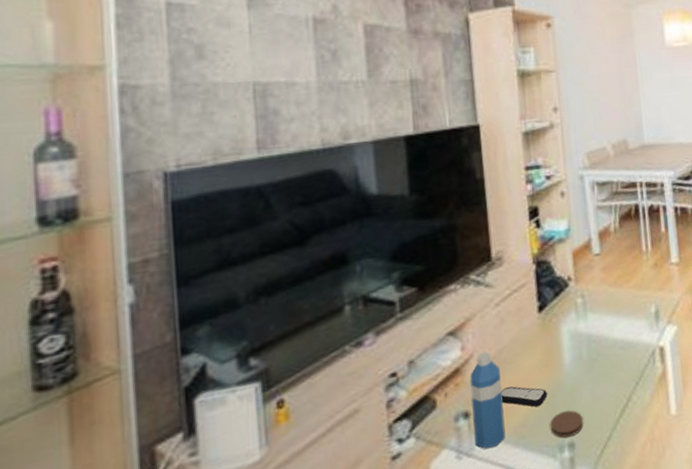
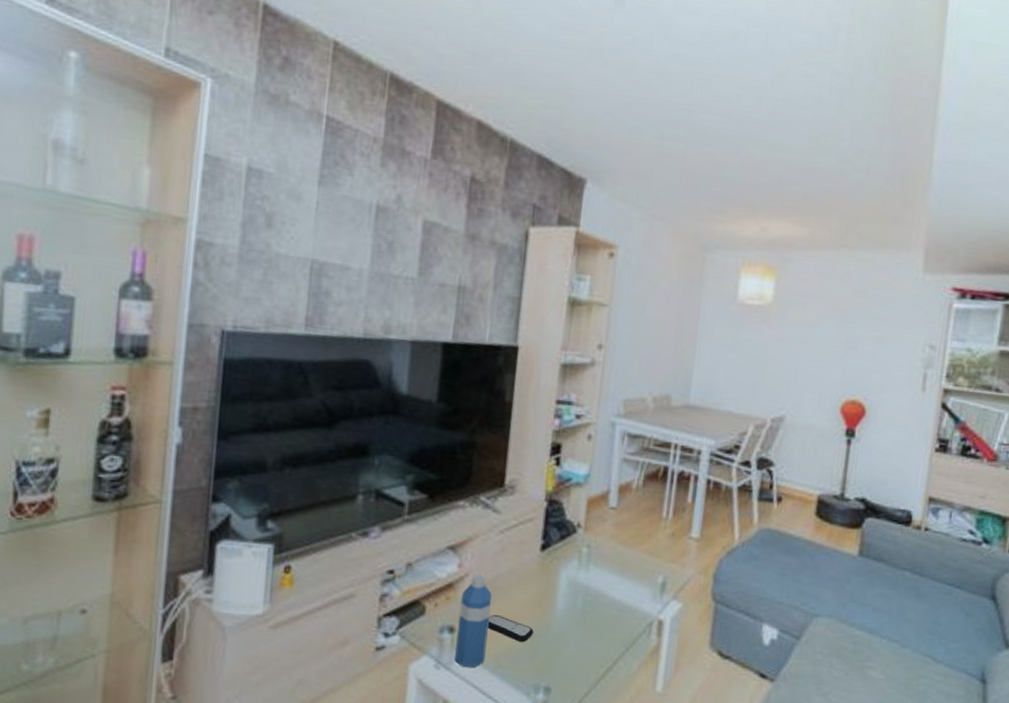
coaster: present [550,410,584,438] -> none [529,654,565,681]

